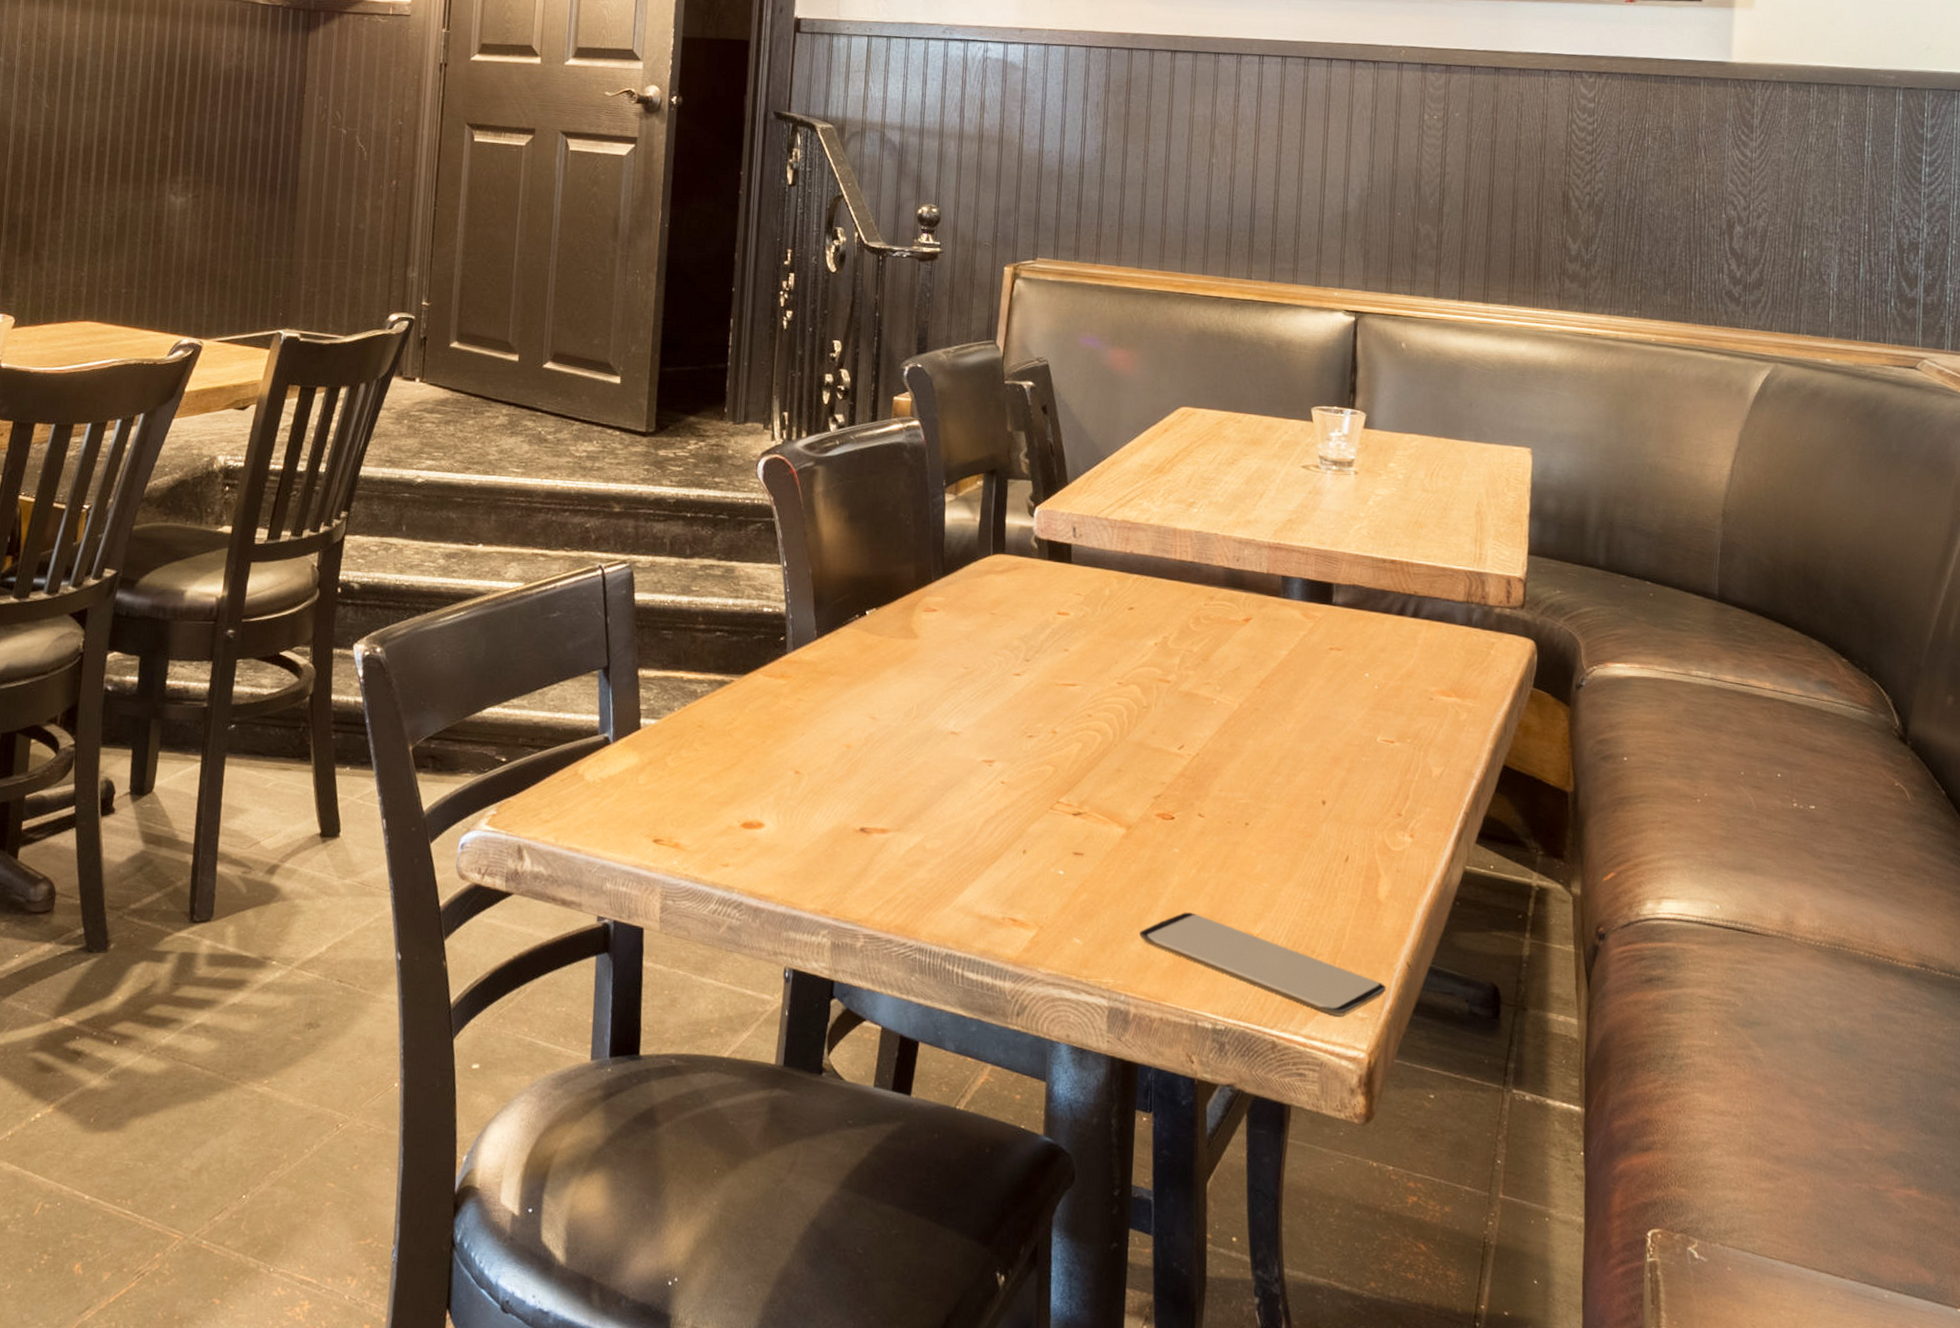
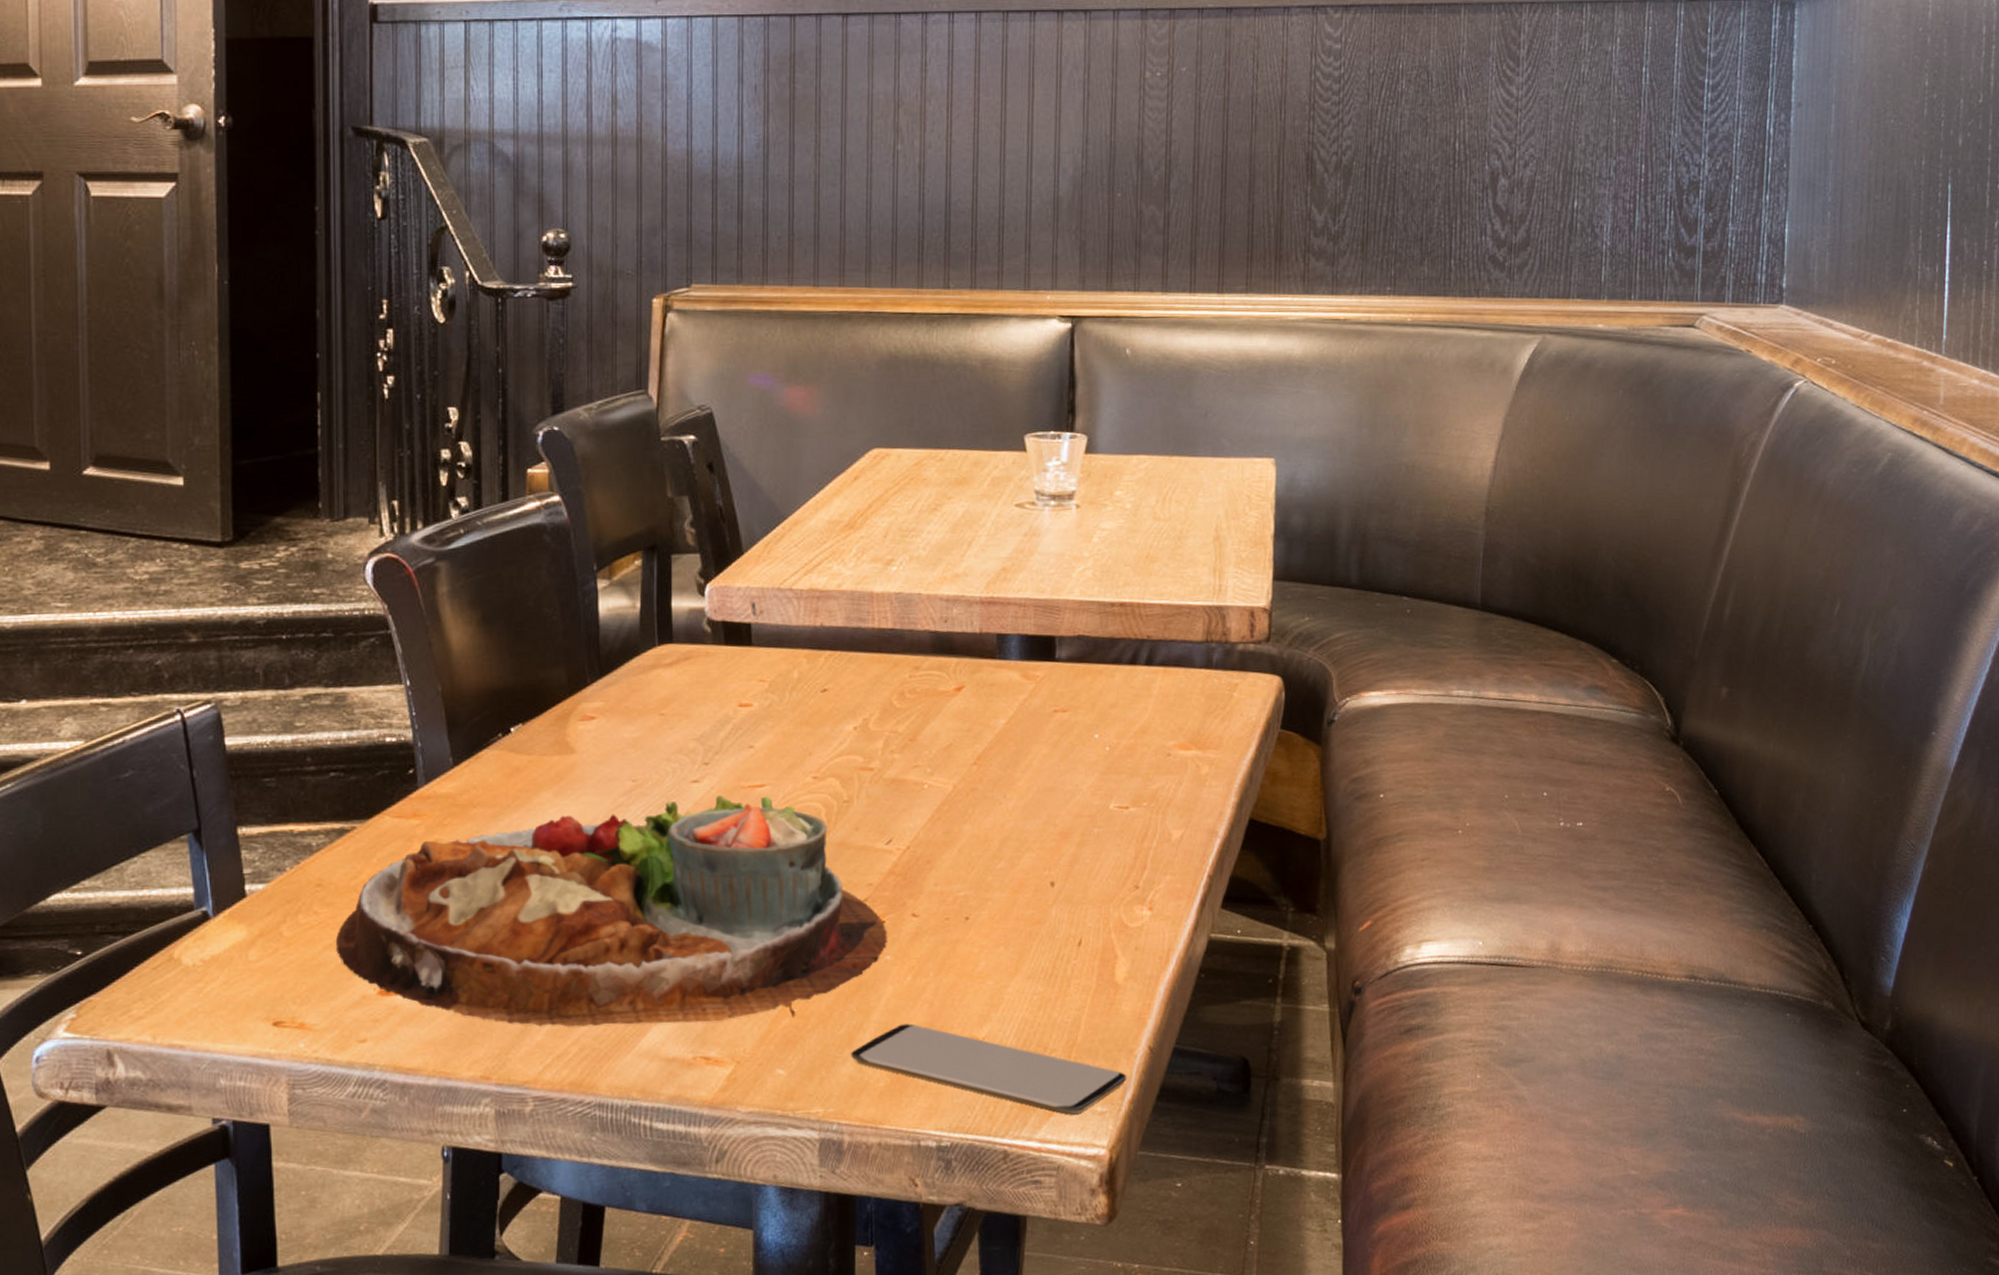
food platter: none [710,689,1176,894] -> present [336,795,887,1027]

